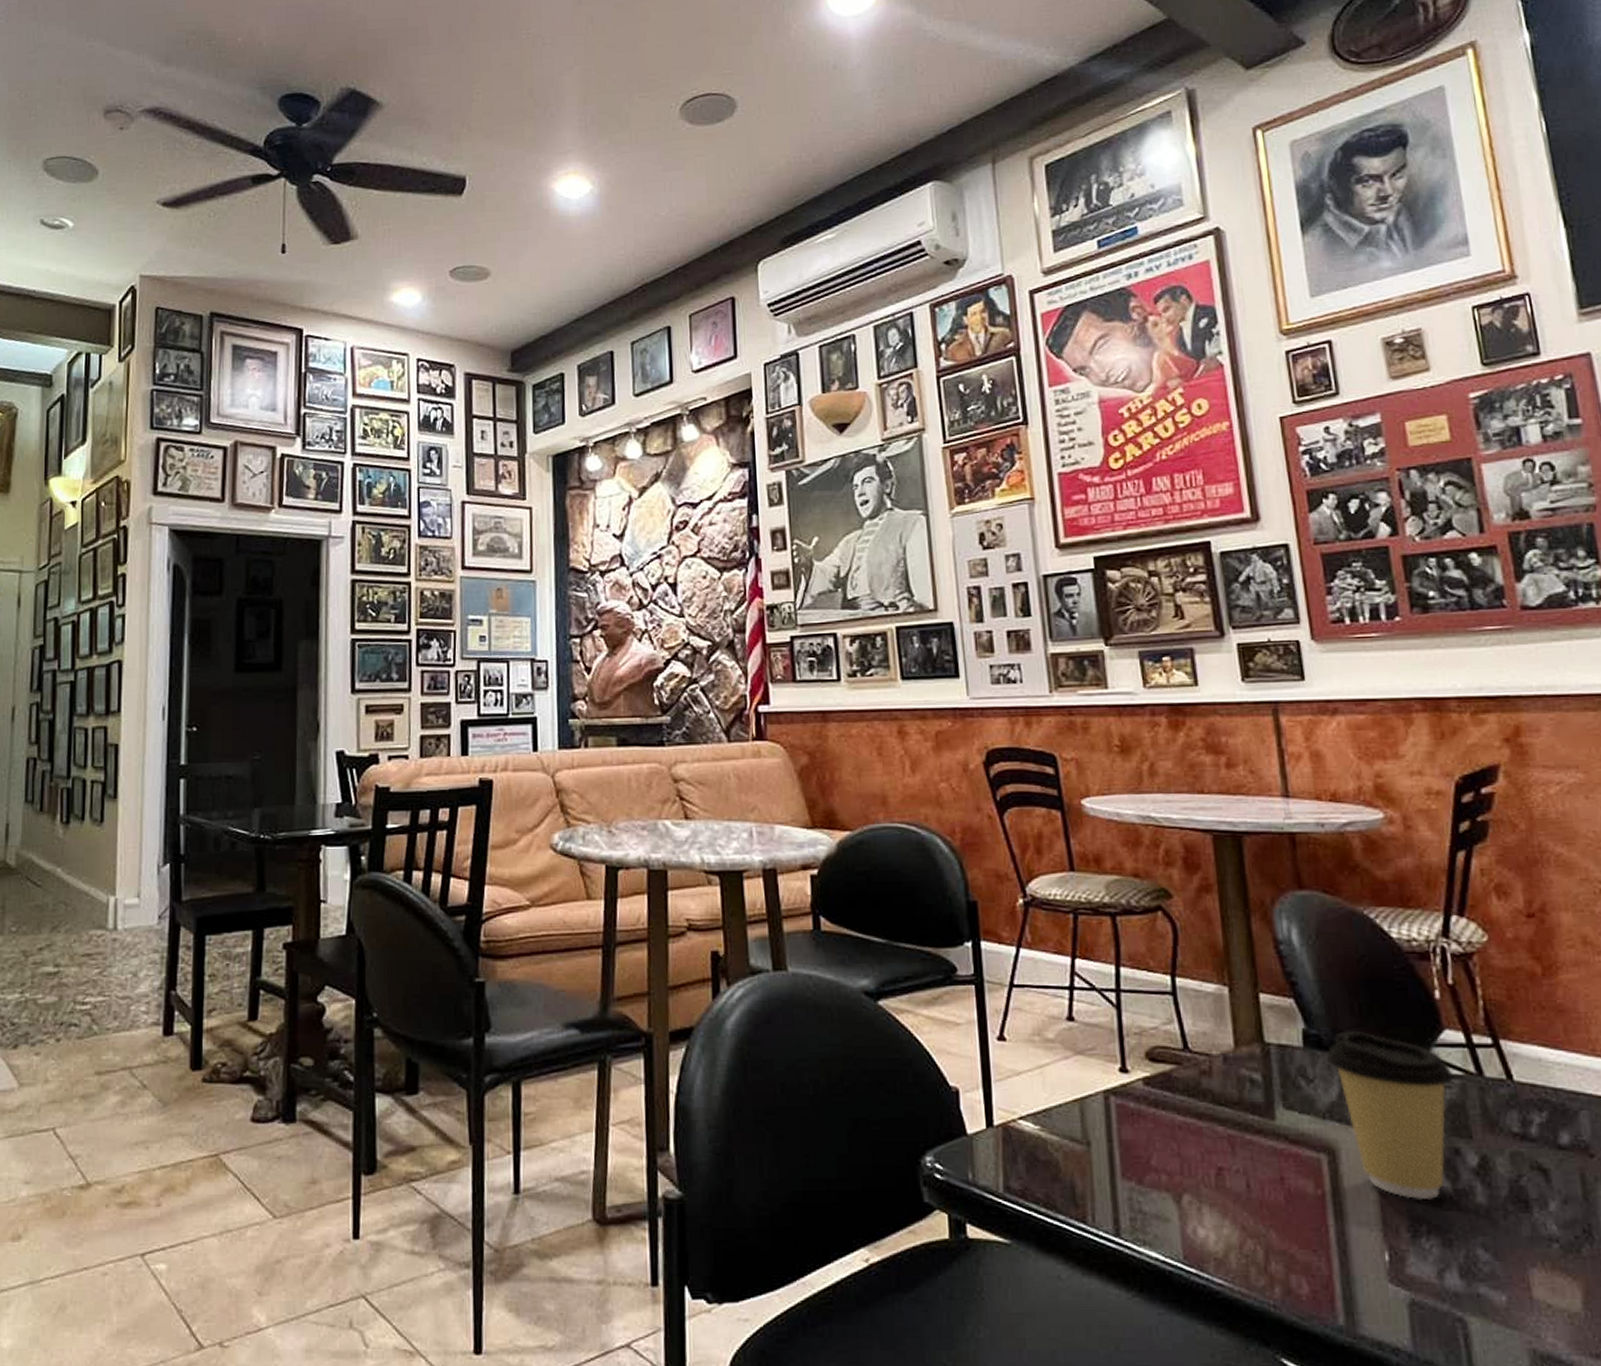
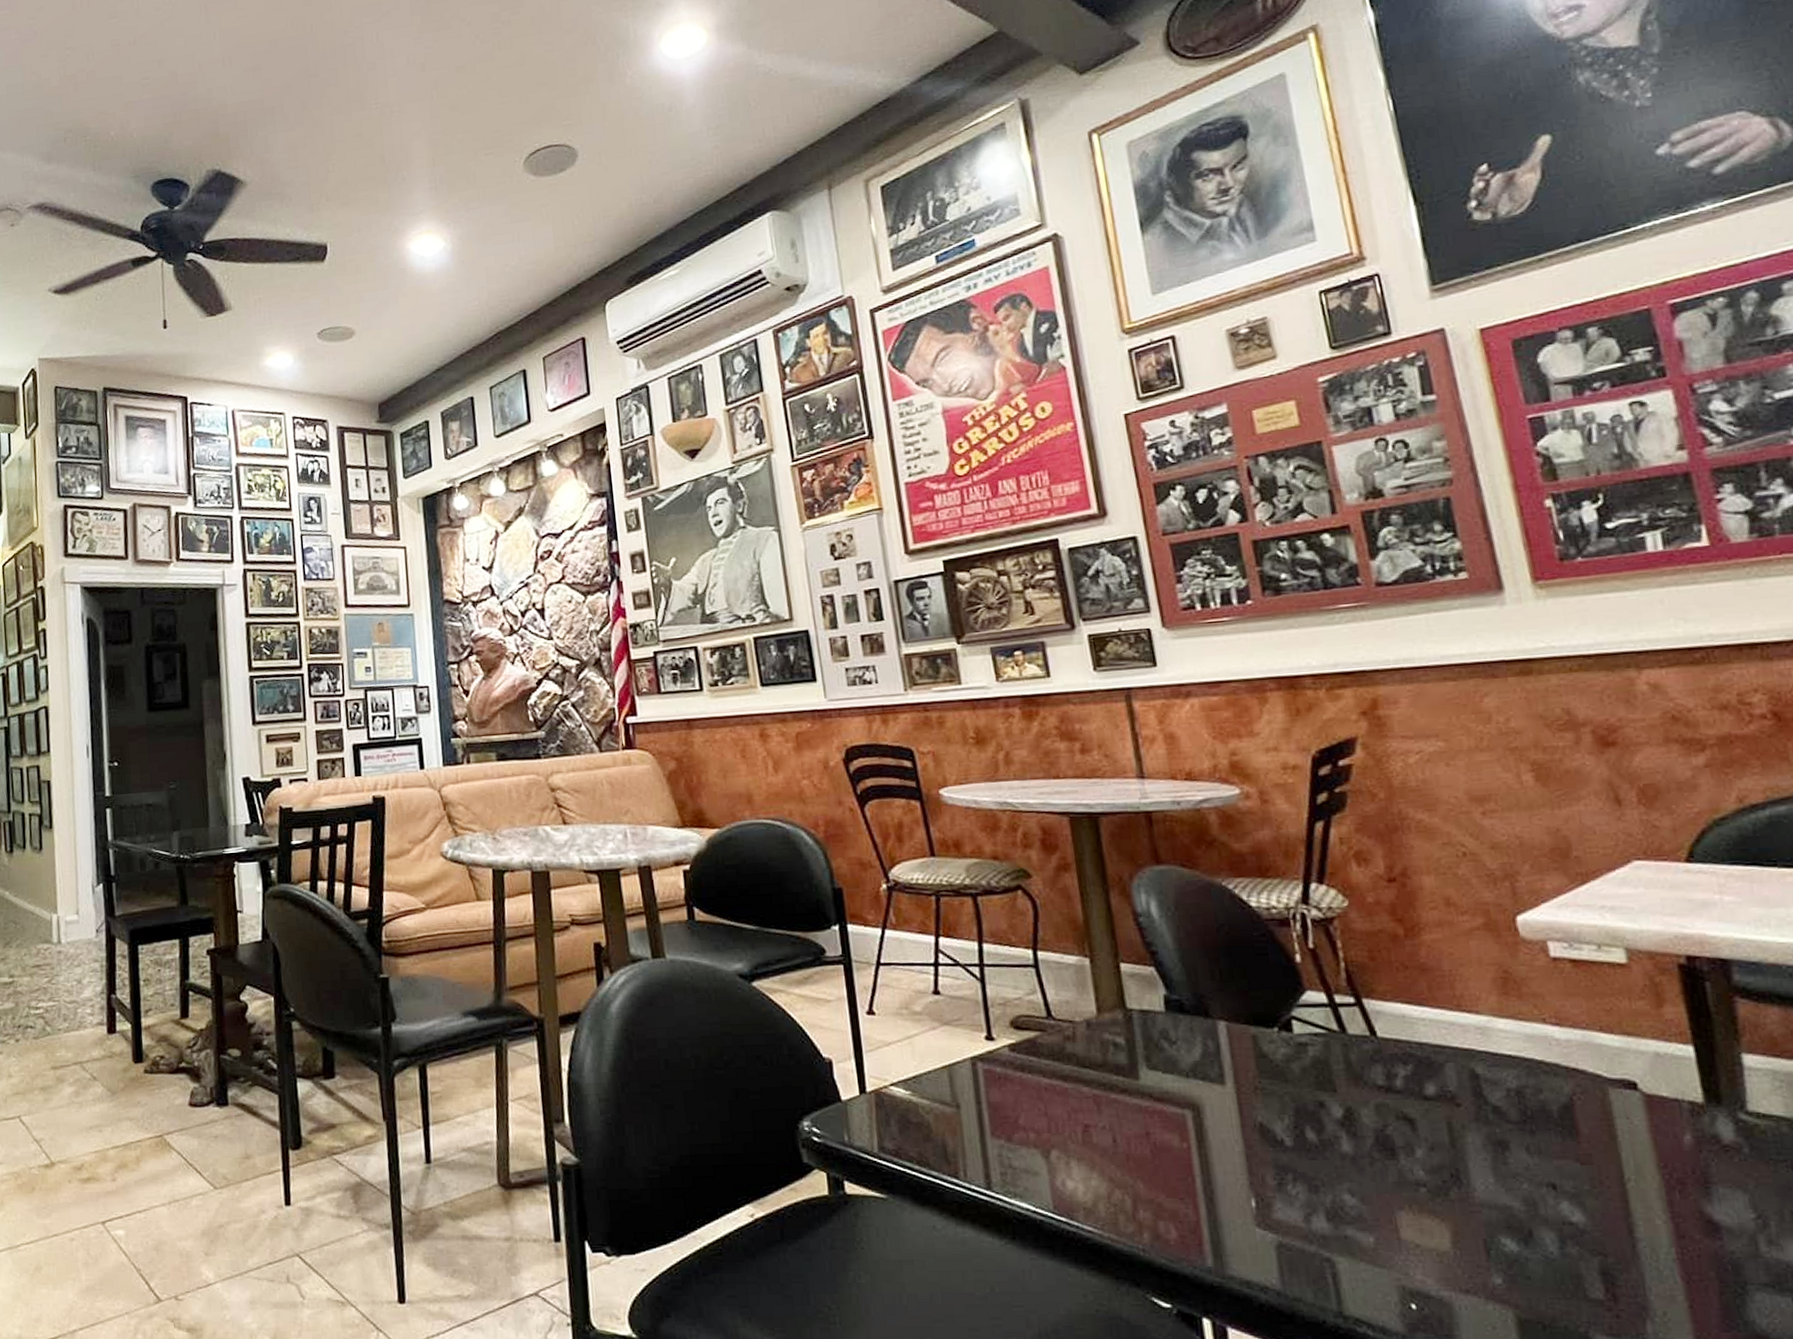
coffee cup: present [1326,1030,1454,1201] -> none [1188,994,1317,1151]

